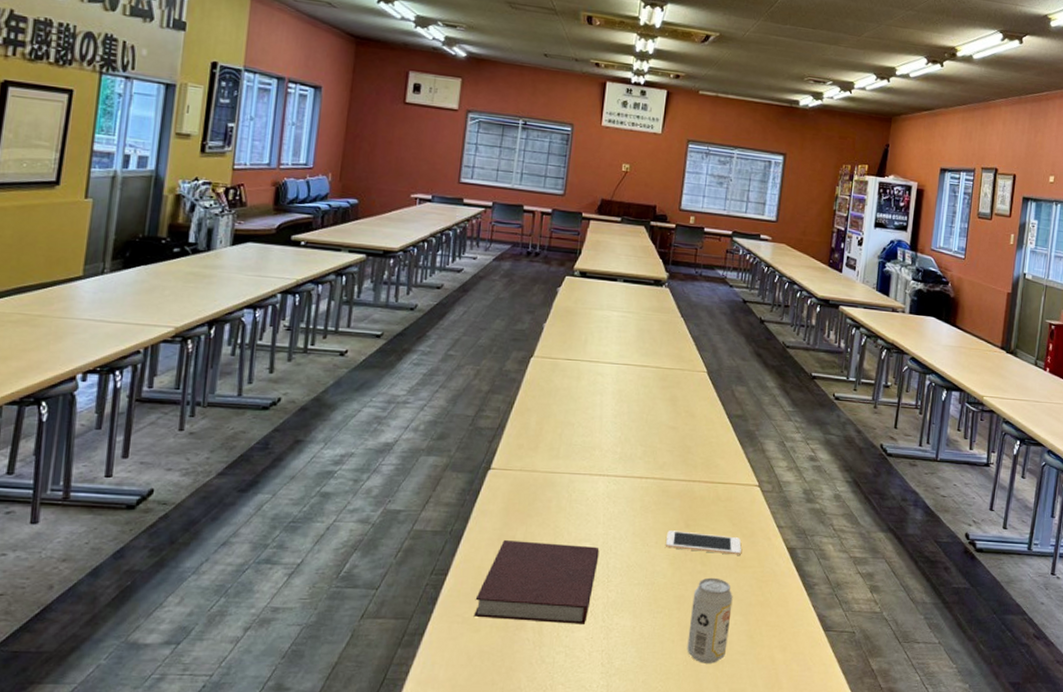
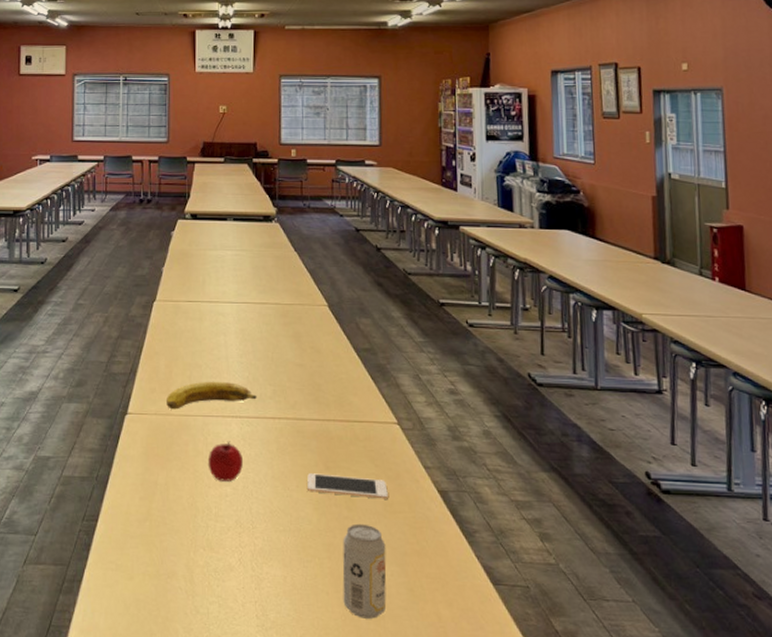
notebook: present [473,540,600,624] -> none [126,485,241,573]
banana: none [532,439,627,467] -> present [165,381,257,410]
apple: none [569,498,606,537] -> present [207,441,244,481]

